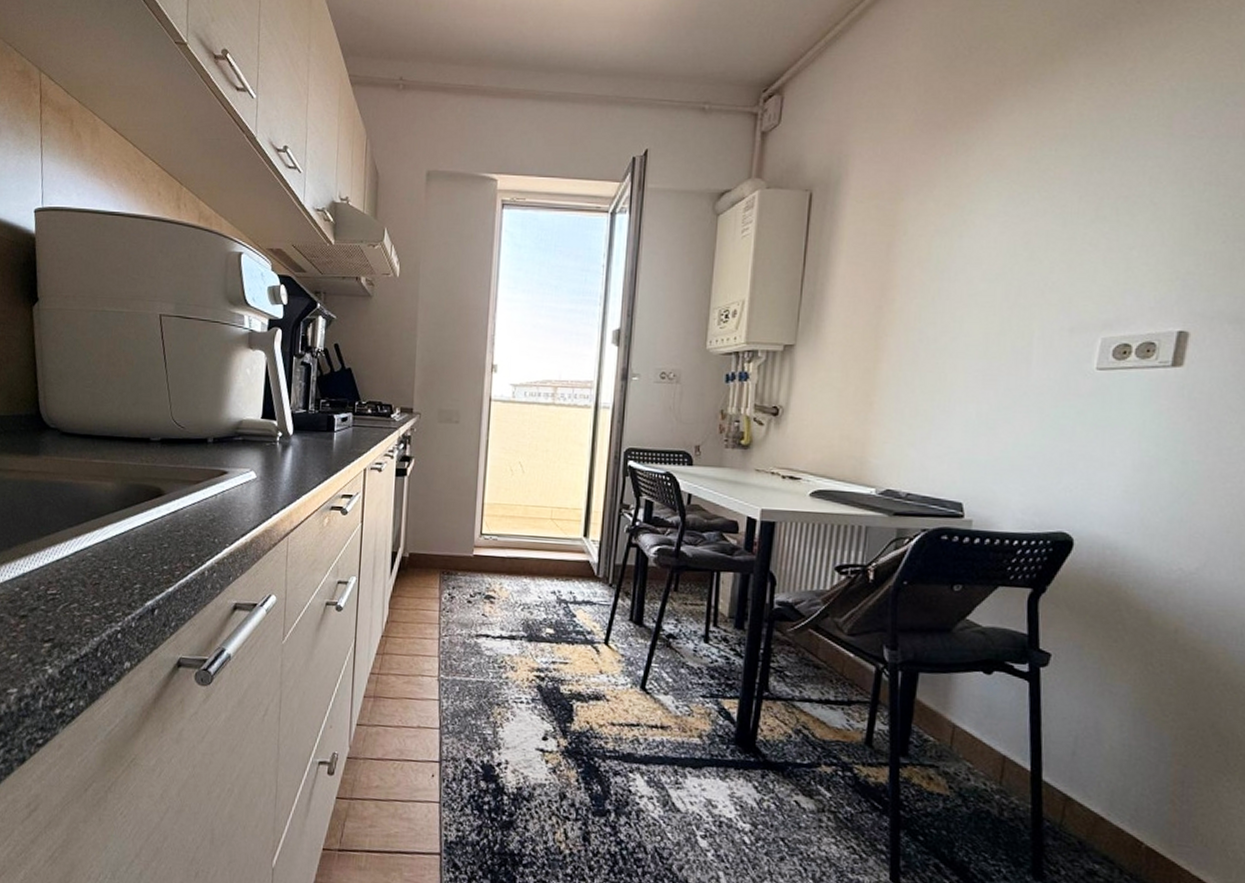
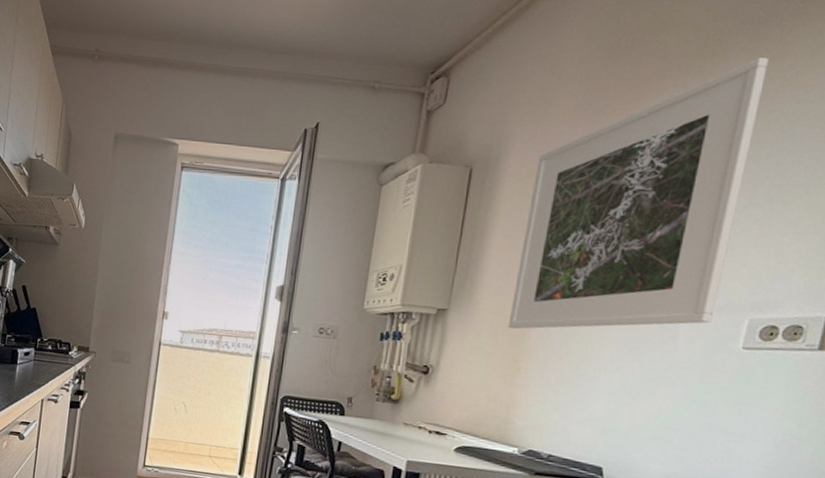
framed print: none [857,63,1108,363] -> present [507,58,768,330]

